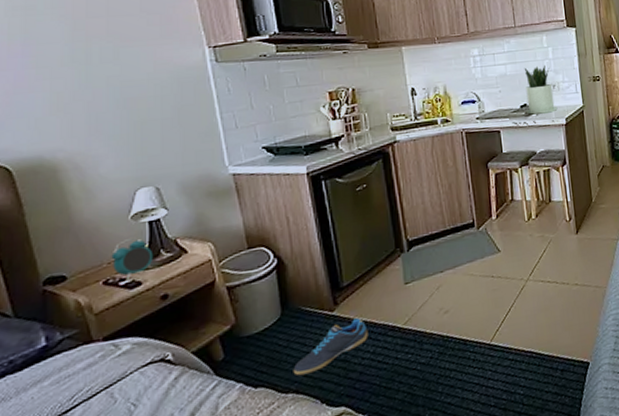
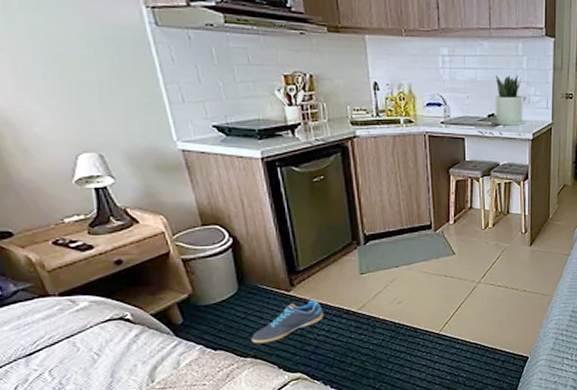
alarm clock: present [111,237,154,281] -> none [58,202,104,243]

